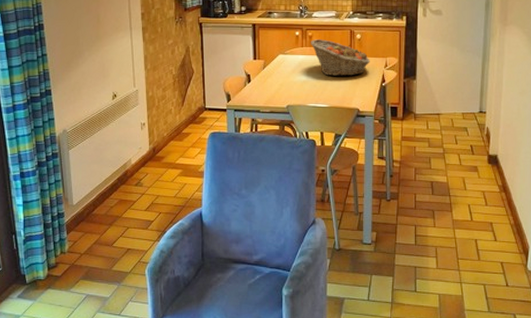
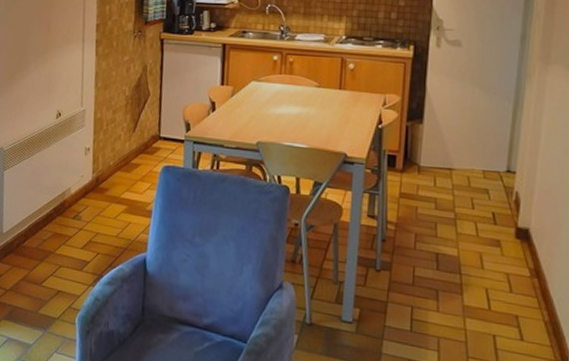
fruit basket: present [310,39,370,77] -> none [290,66,365,113]

